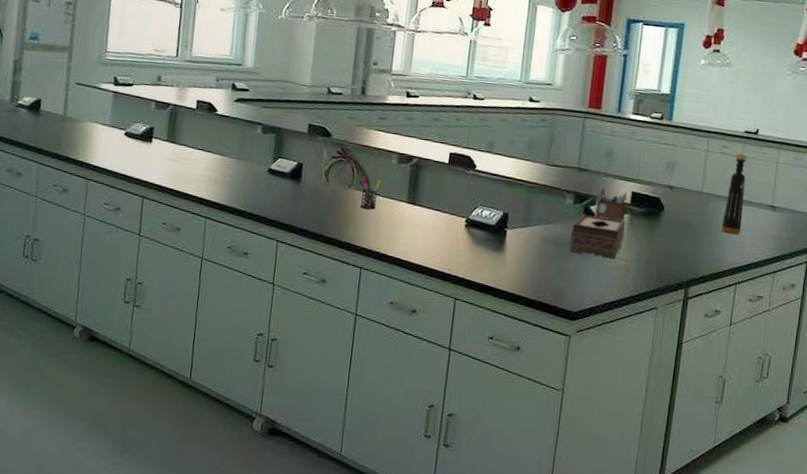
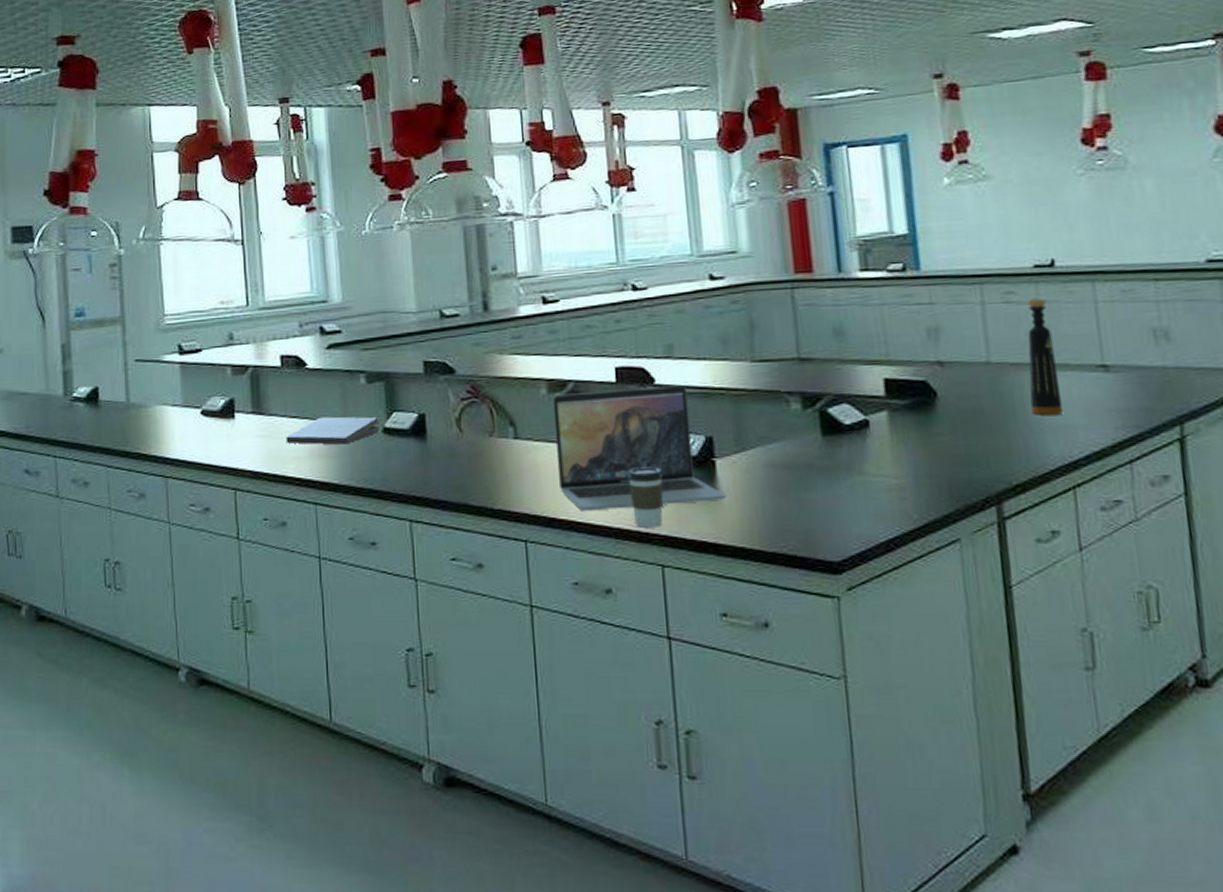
pizza box: none [190,153,266,177] -> present [286,416,379,445]
pen holder: present [359,176,381,210] -> none [502,418,531,461]
laptop: none [392,165,510,259] -> present [552,385,727,512]
coffee cup: none [442,227,469,271] -> present [627,467,664,528]
tissue box: present [569,214,625,260] -> none [807,420,887,479]
desk organizer: present [594,188,628,222] -> none [833,381,882,424]

